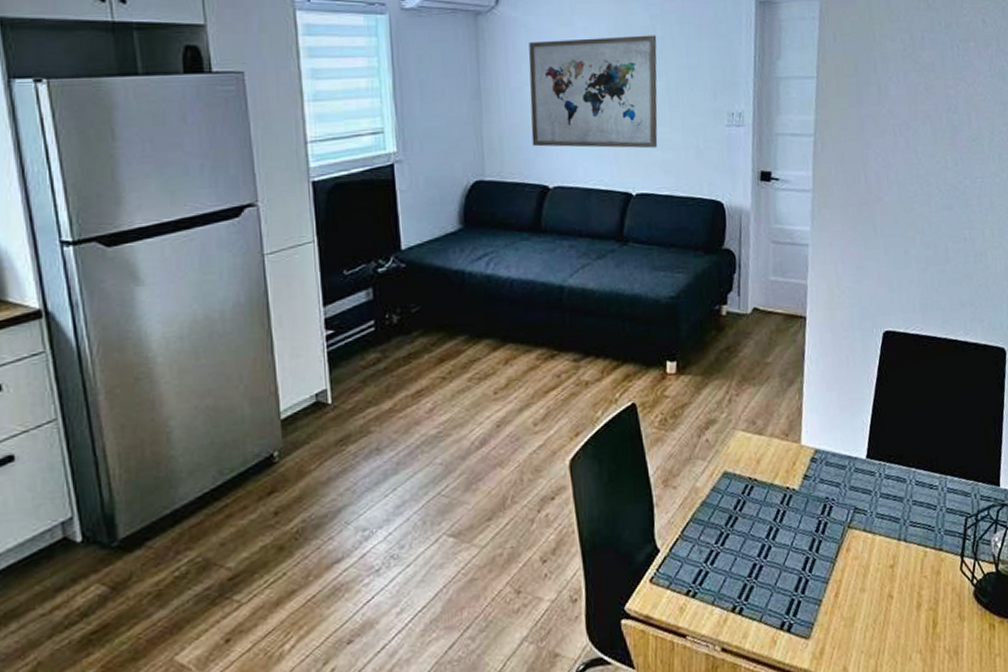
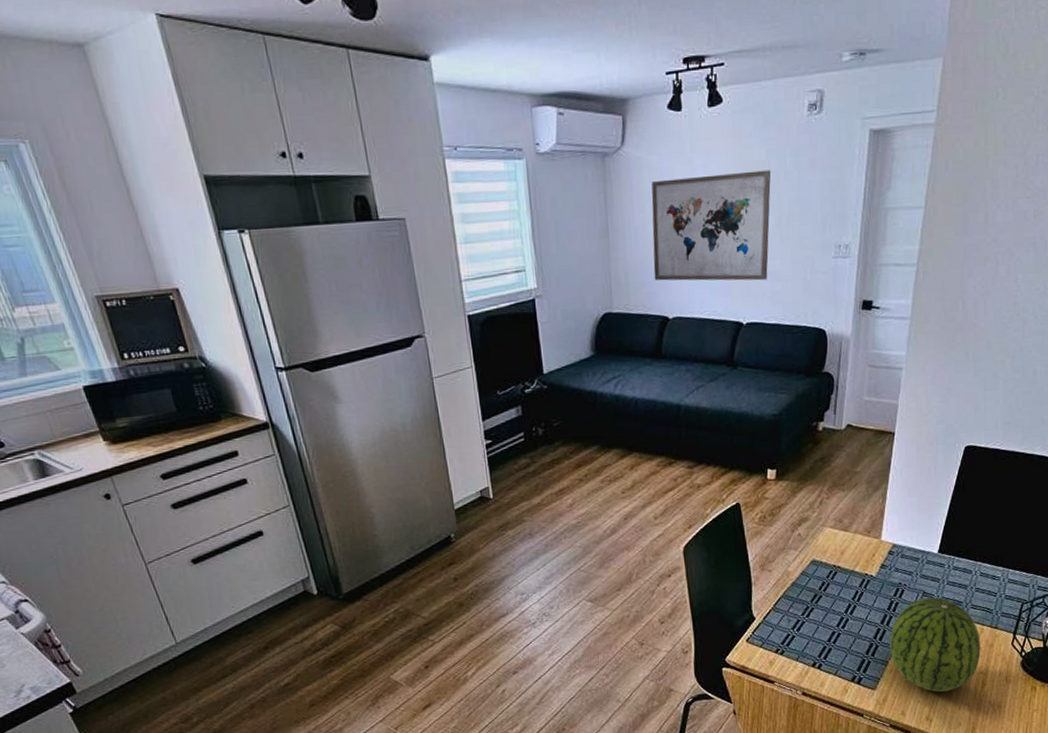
fruit: none [820,513,927,638] -> present [889,597,981,692]

